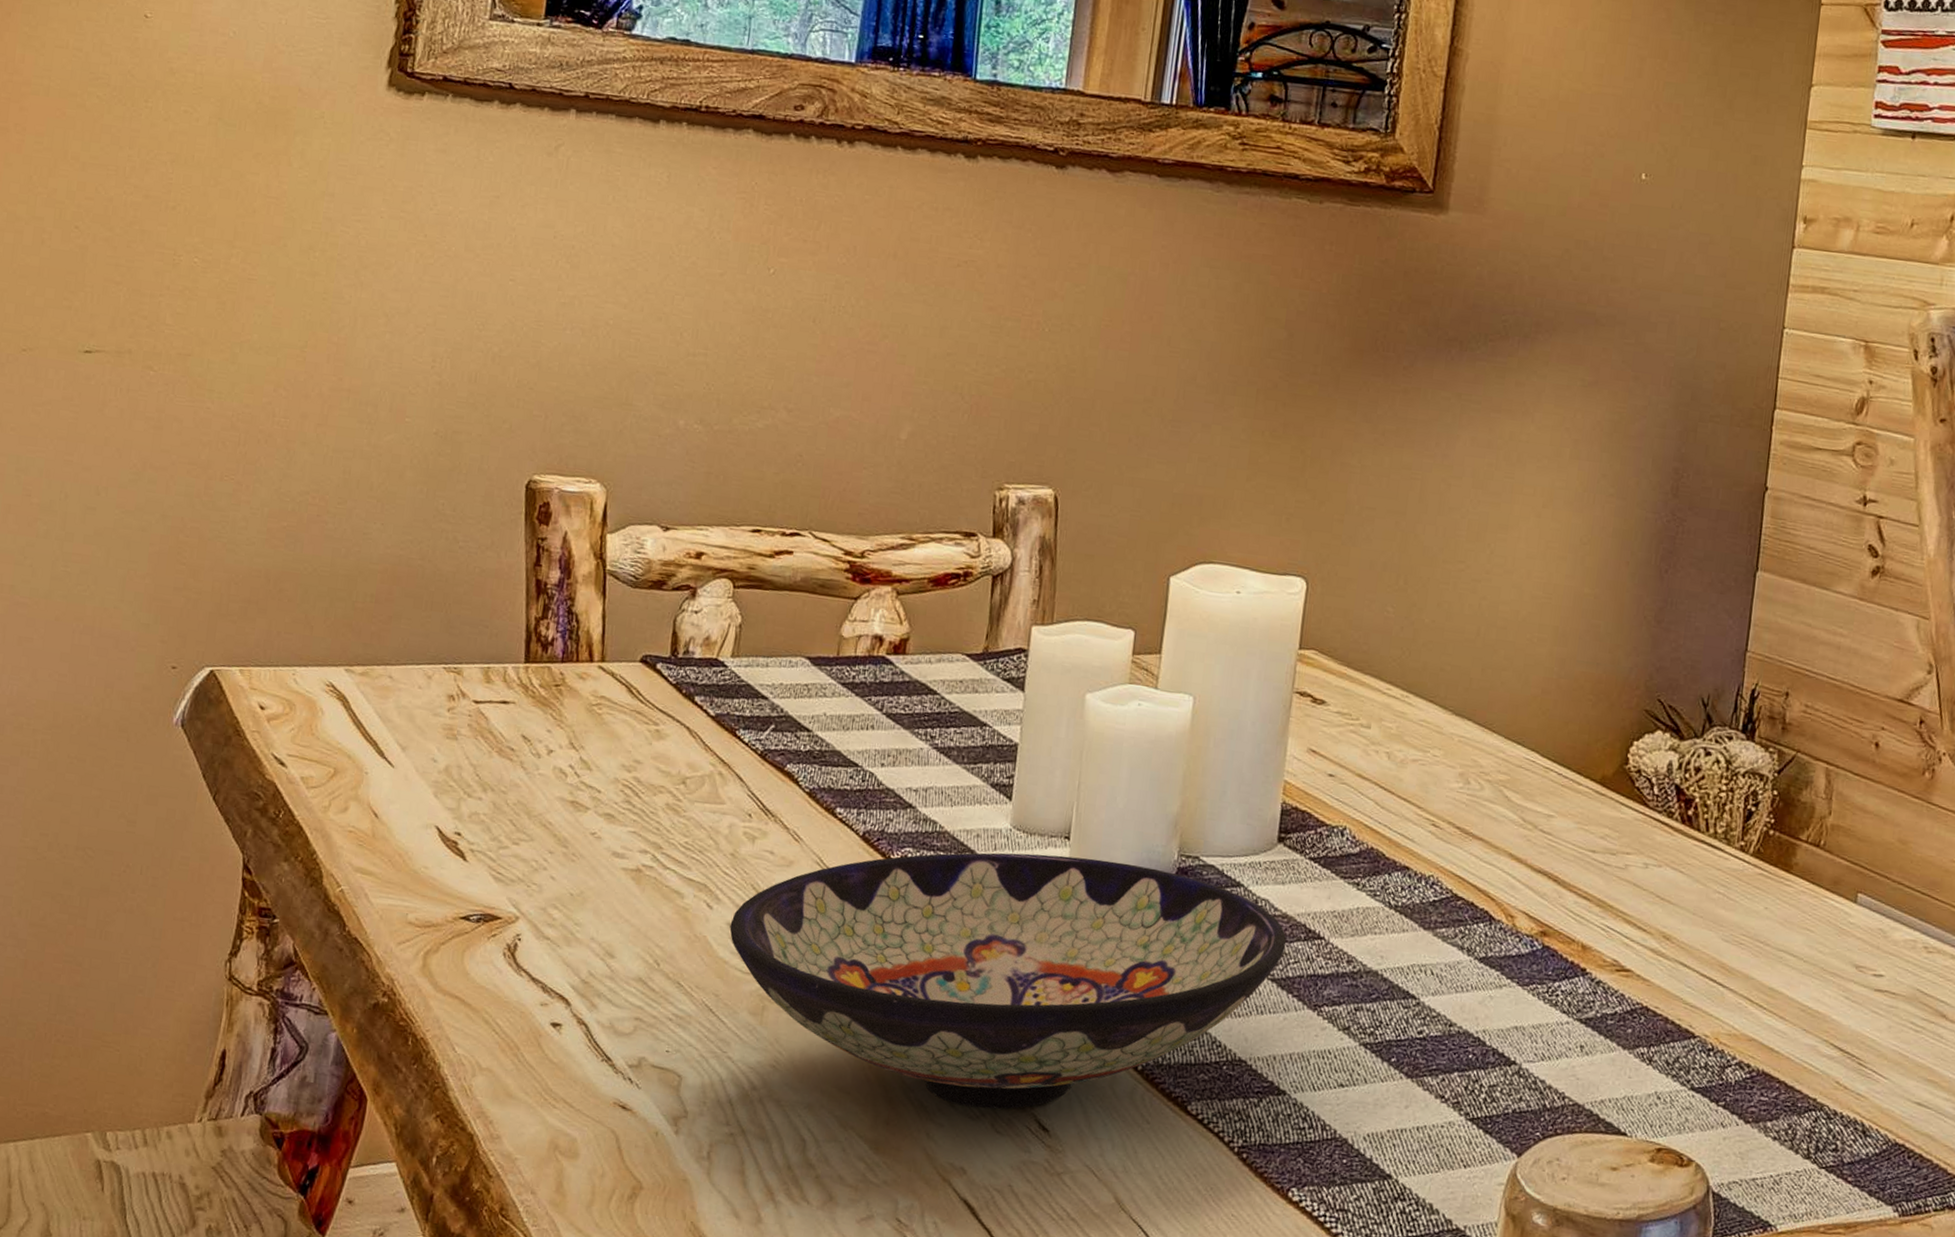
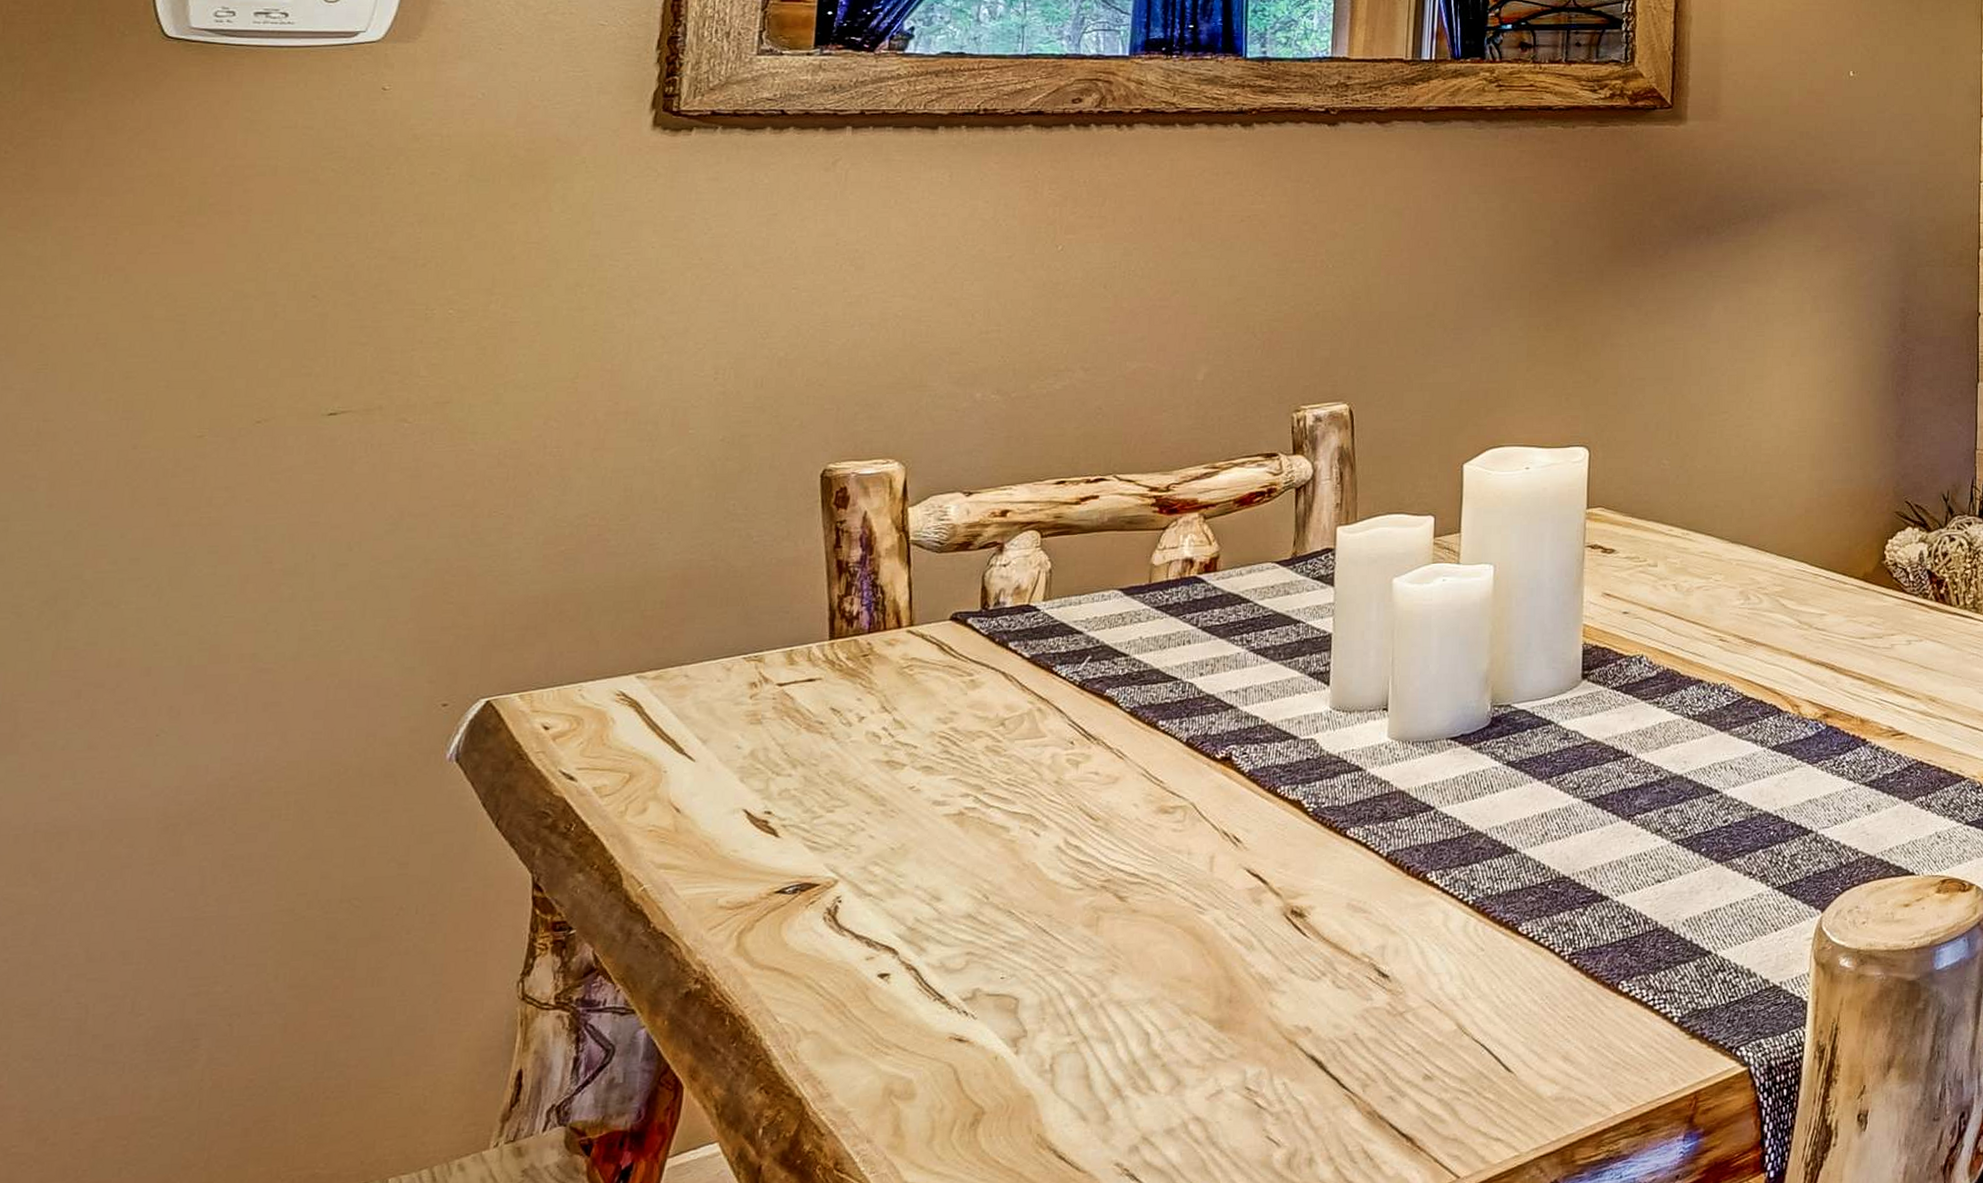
bowl: present [729,852,1287,1110] -> none [1058,722,1598,971]

